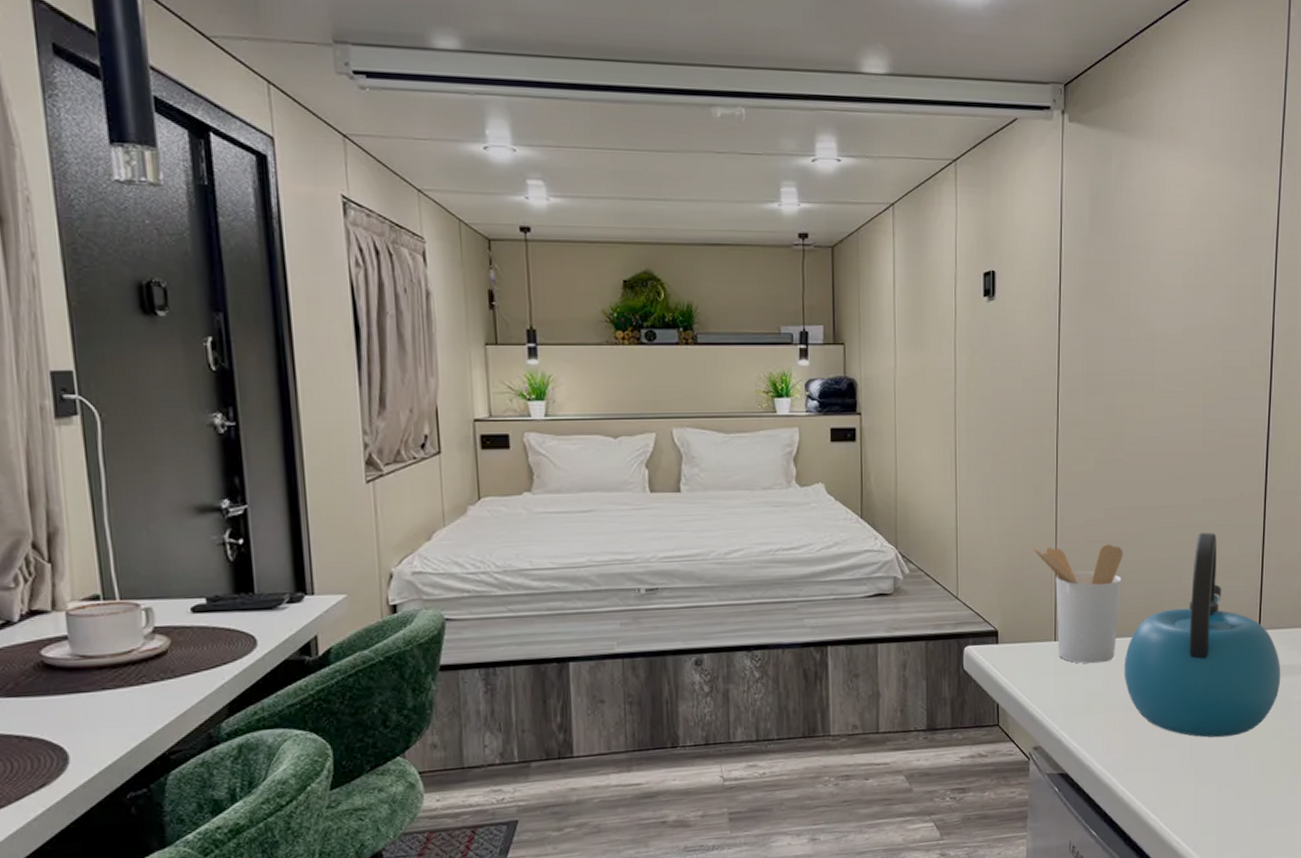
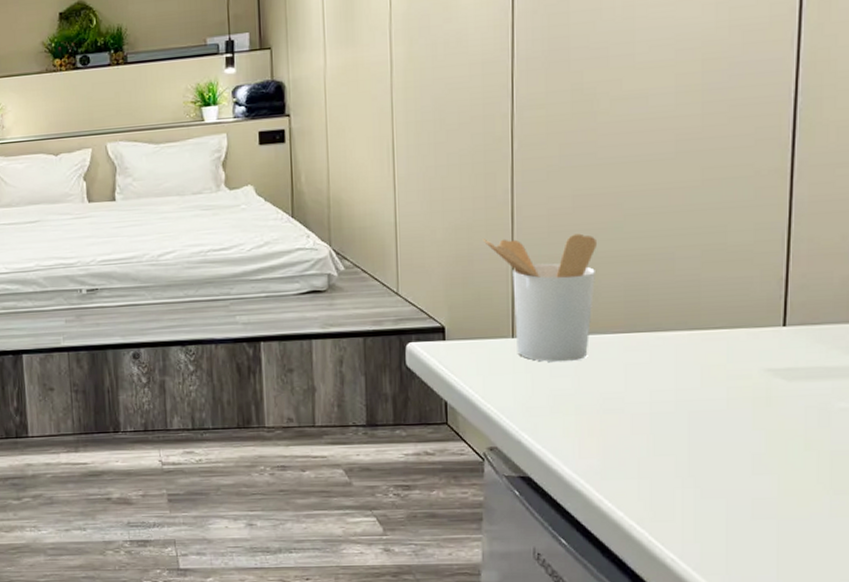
kettle: present [1124,532,1281,738] -> none [599,216,817,447]

